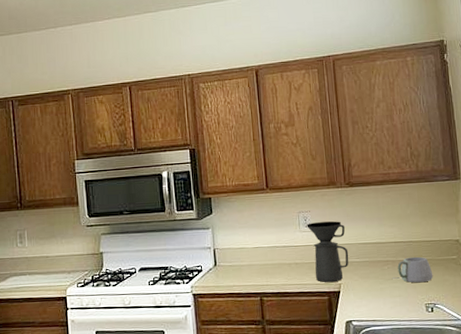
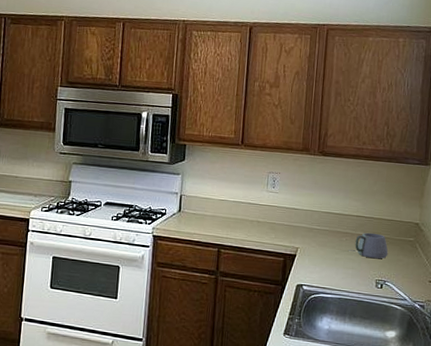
coffee maker: present [307,221,349,282] -> none [274,184,312,245]

